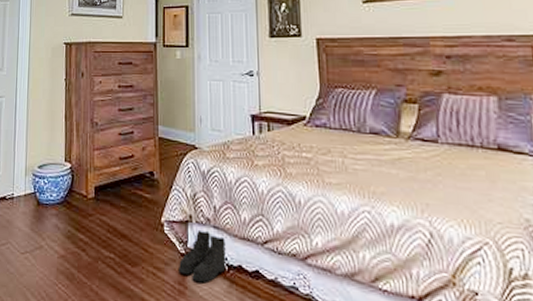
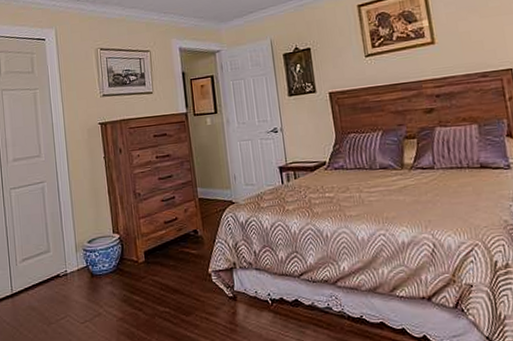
boots: present [179,229,226,283] -> none [228,273,270,319]

